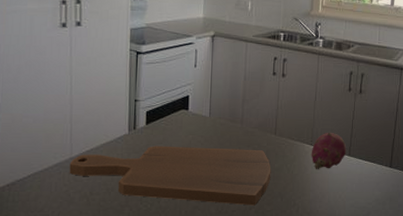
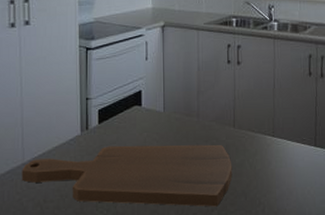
fruit: present [311,133,347,169] -> none [273,122,312,163]

